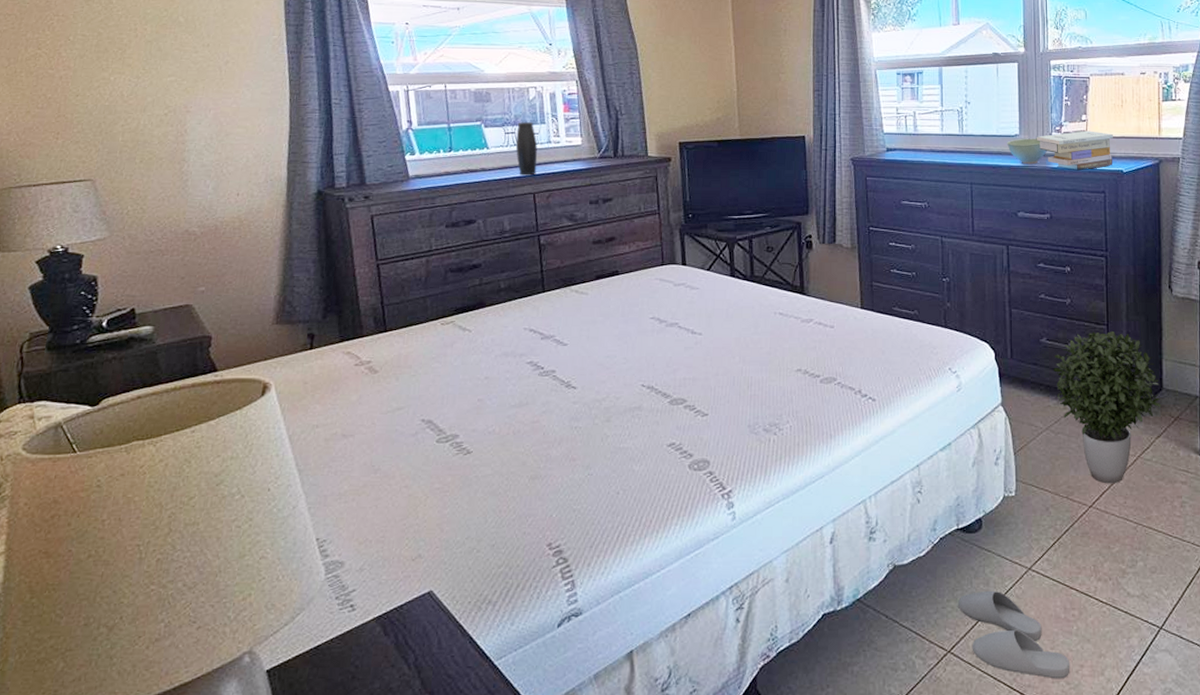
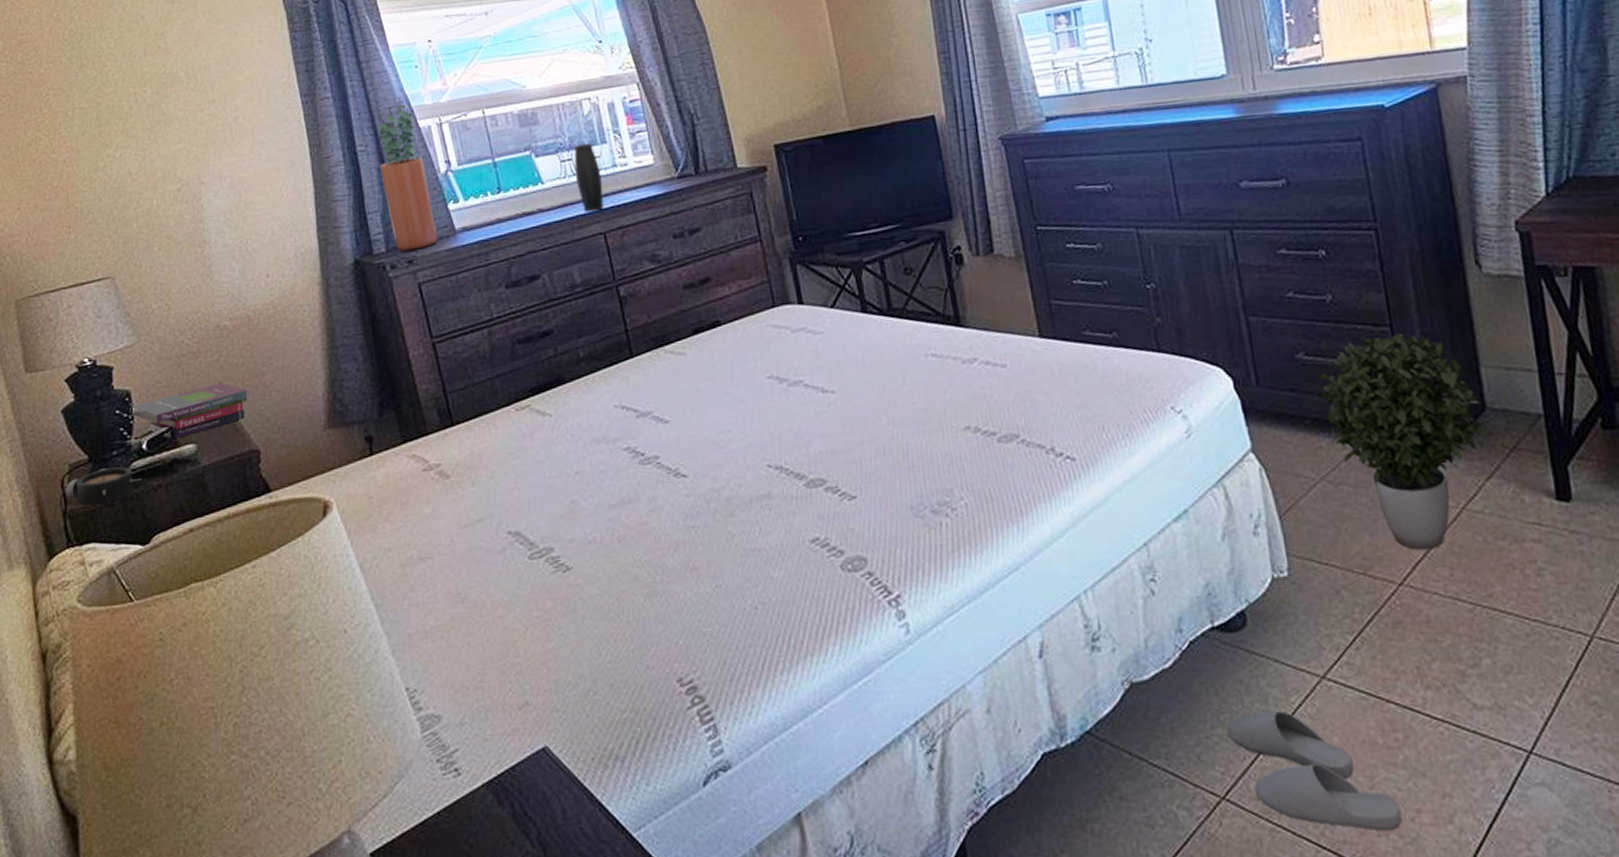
alarm clock: none [23,339,99,369] -> present [66,467,143,506]
books: none [95,277,207,321] -> present [130,382,248,440]
vase: none [350,65,393,188] -> present [378,97,438,252]
bowl: present [1007,138,1047,165] -> none [1211,76,1270,115]
books: present [1037,130,1114,171] -> none [1252,55,1368,115]

